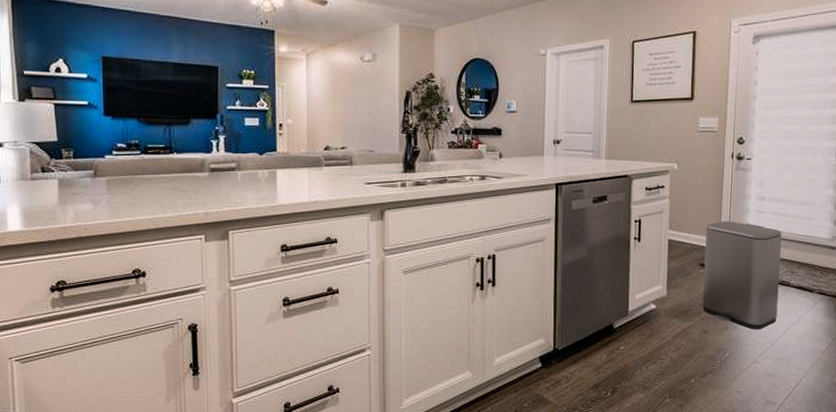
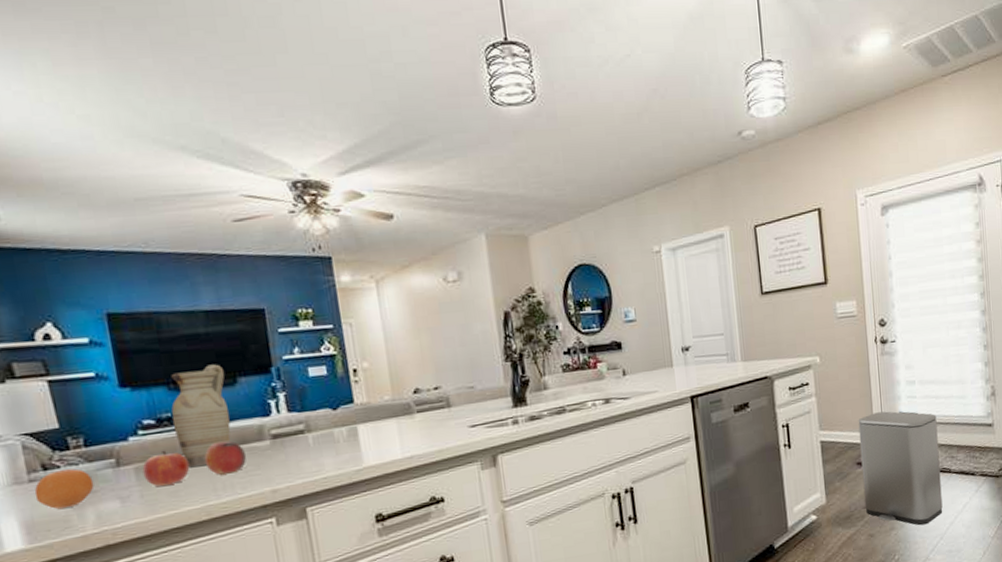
fruit: none [34,174,76,203] -> present [34,468,94,509]
fruit: none [112,169,147,198] -> present [142,450,190,487]
ceramic jug: none [138,106,181,186] -> present [171,364,231,468]
fruit: none [158,168,189,195] -> present [204,441,246,475]

